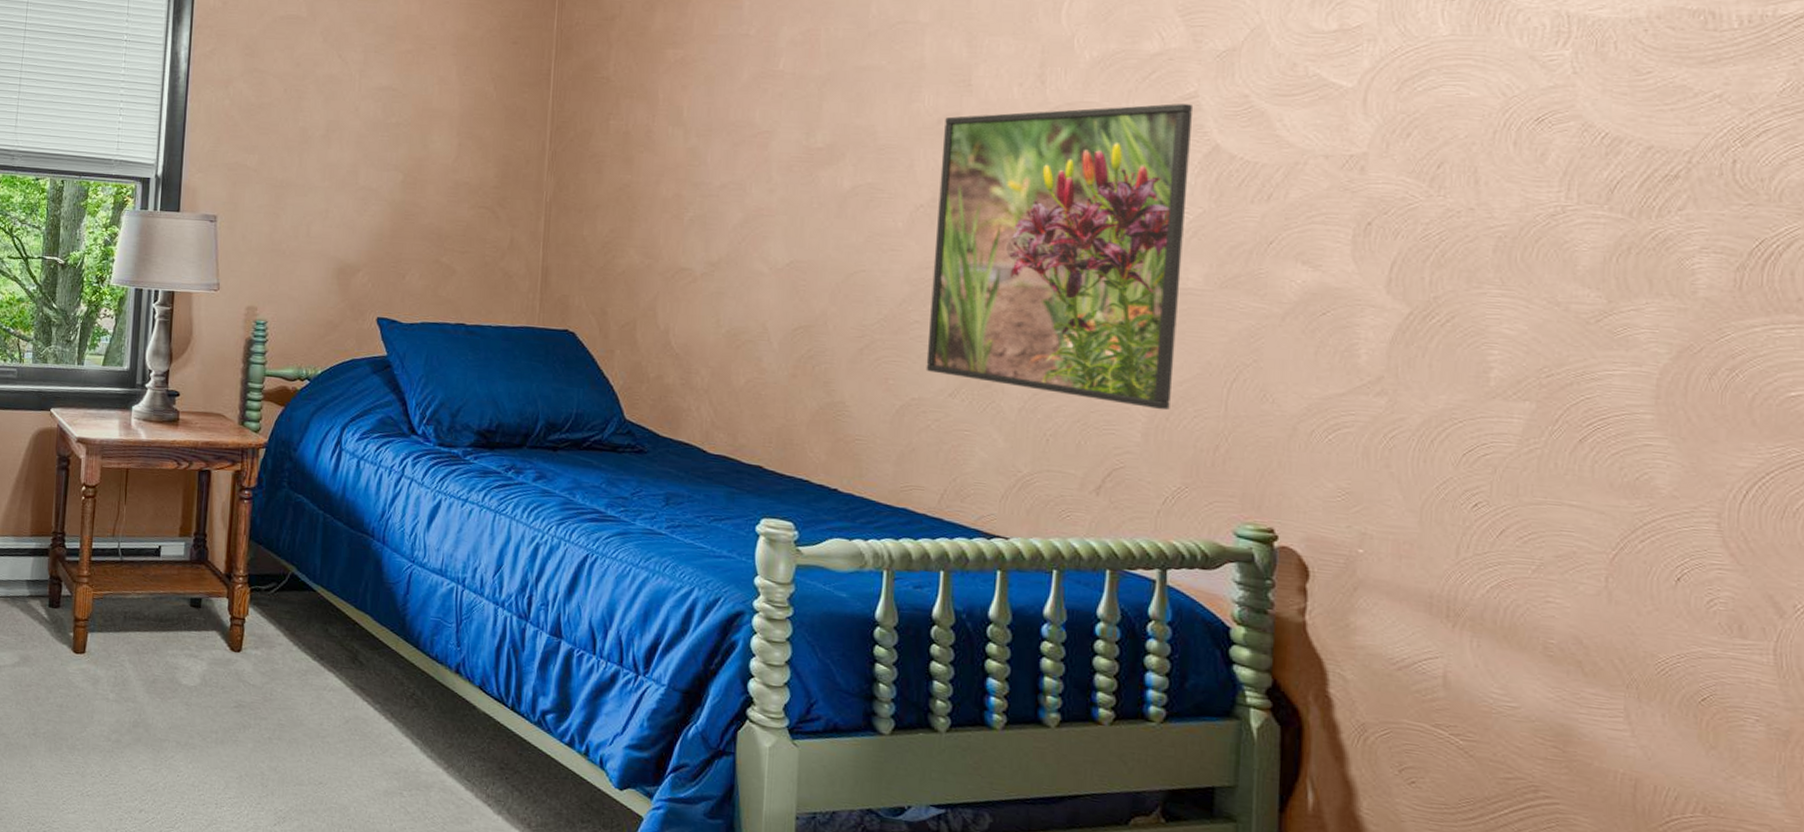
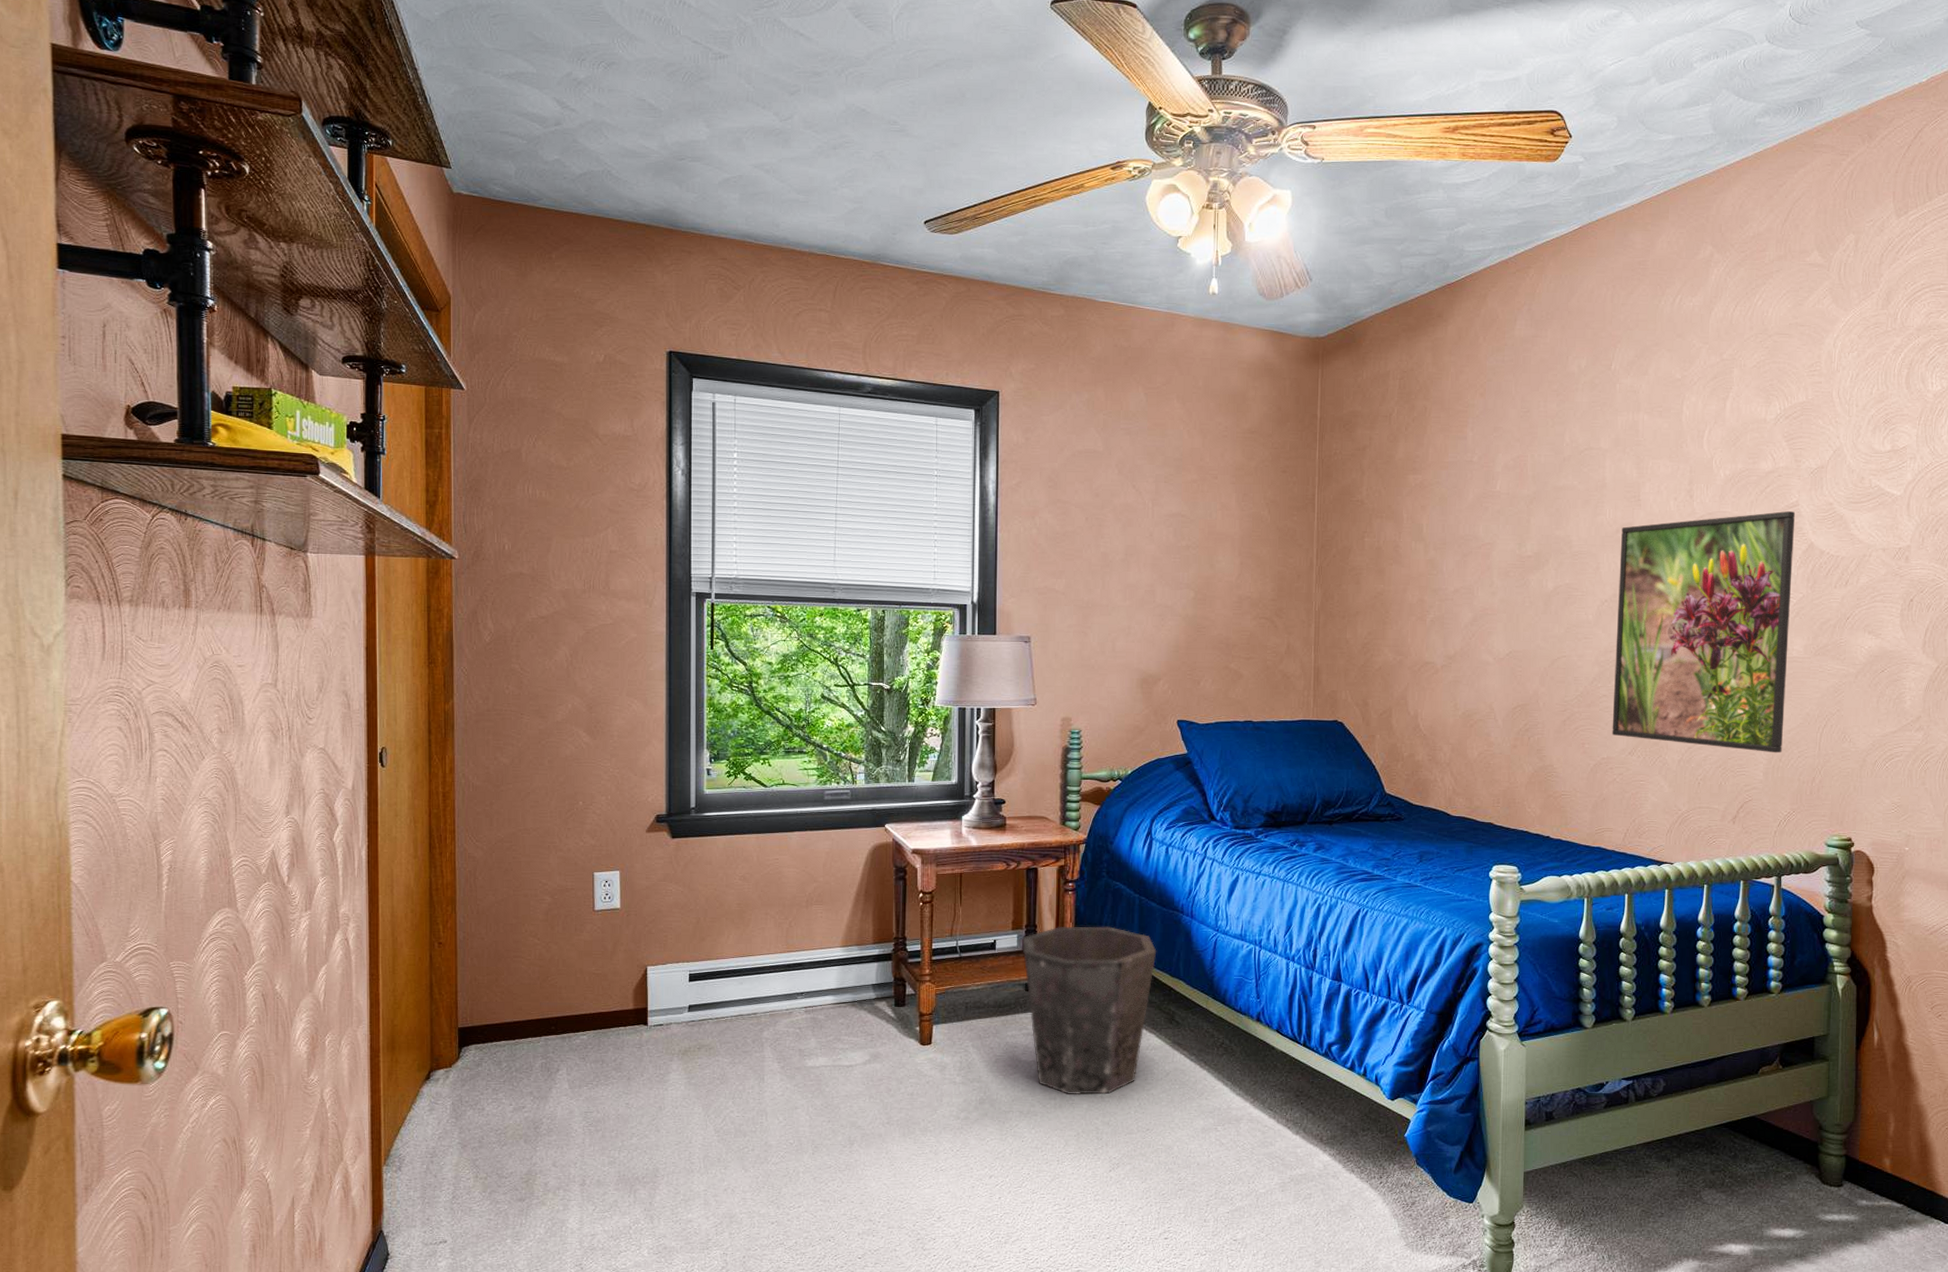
waste bin: none [189,538,341,736] -> present [1022,926,1157,1095]

